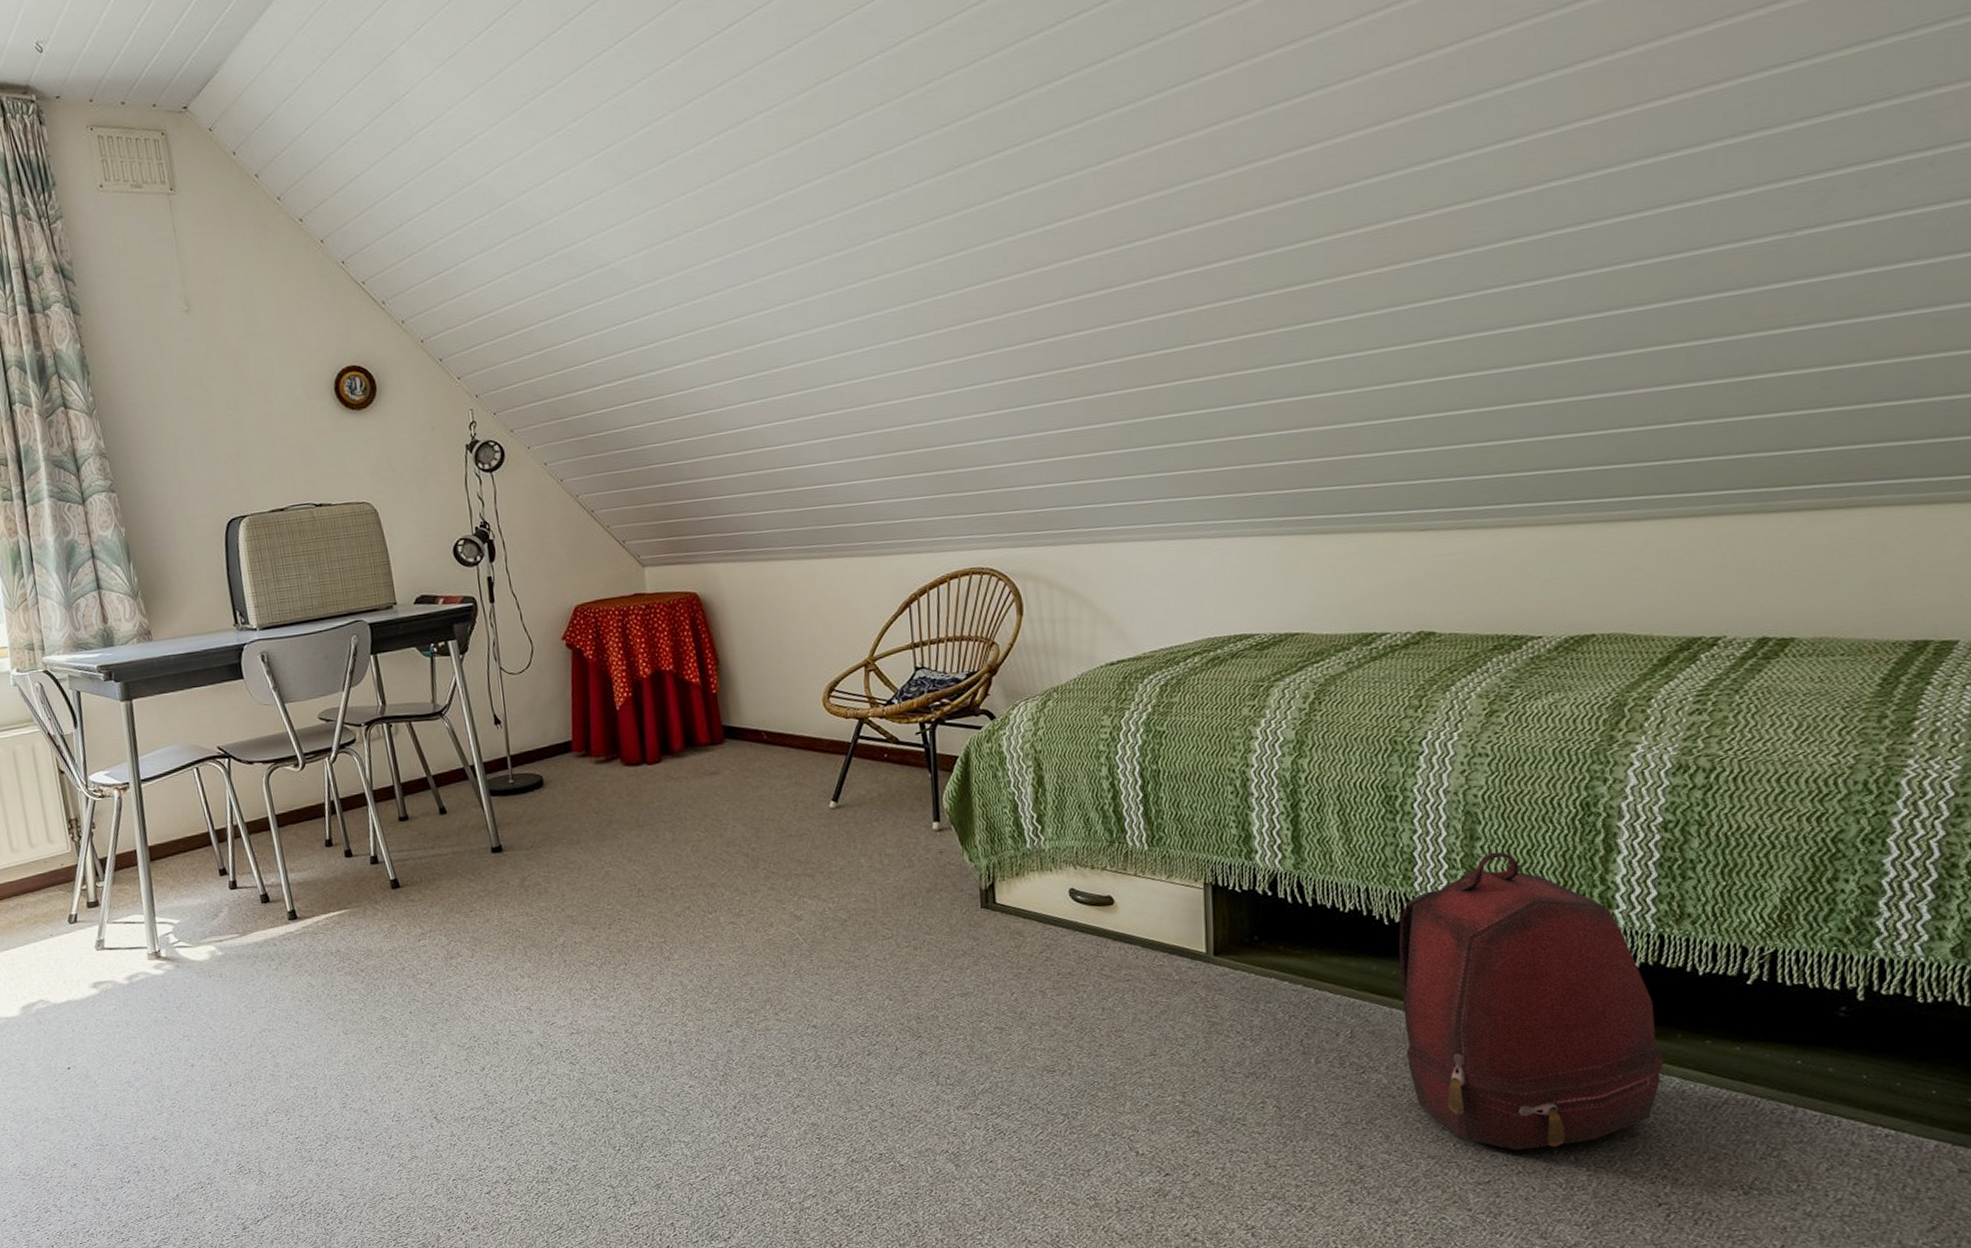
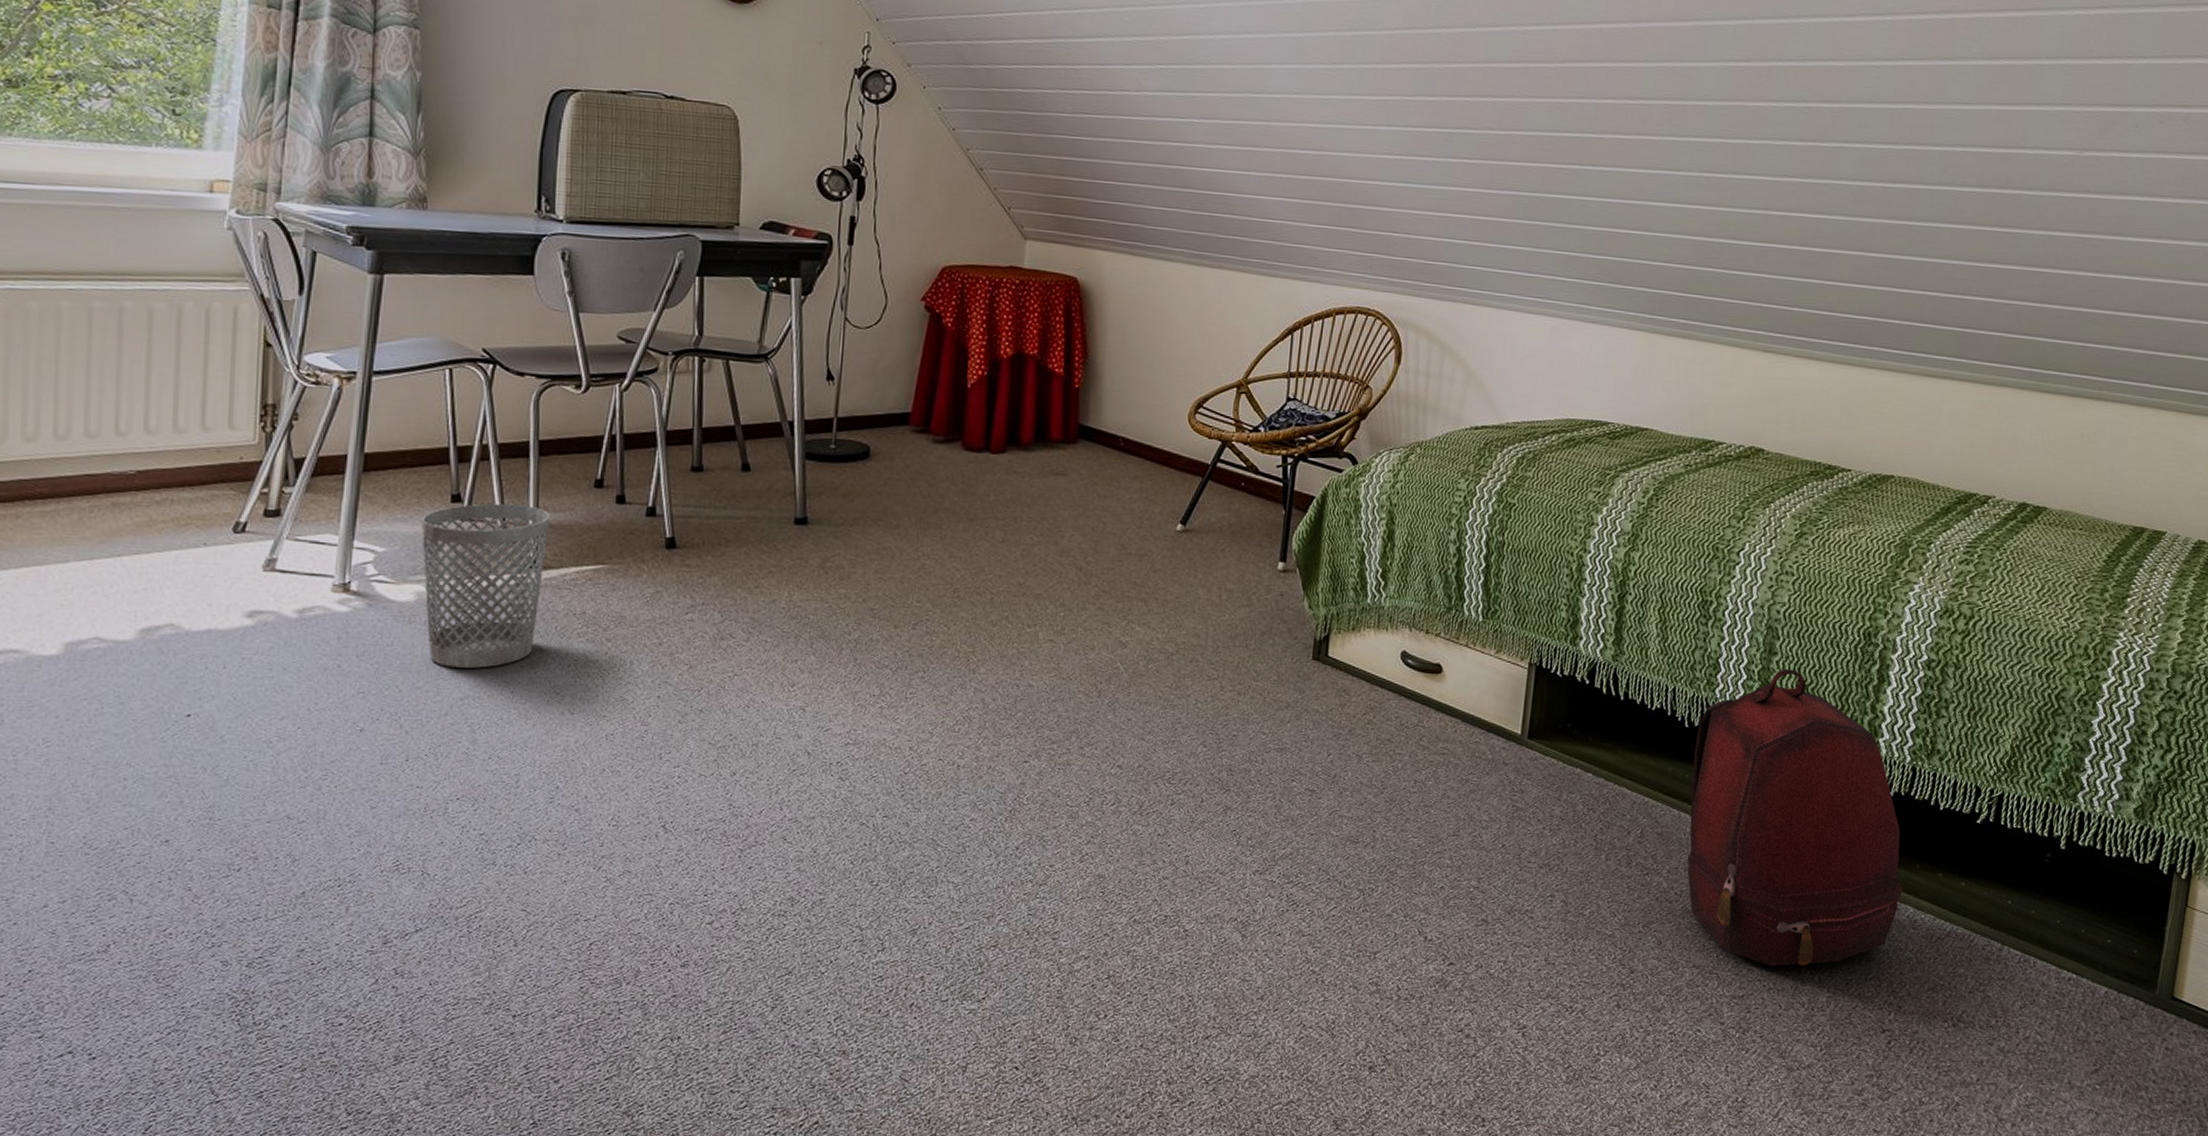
wastebasket: none [201,869,306,1008] -> present [422,503,550,668]

